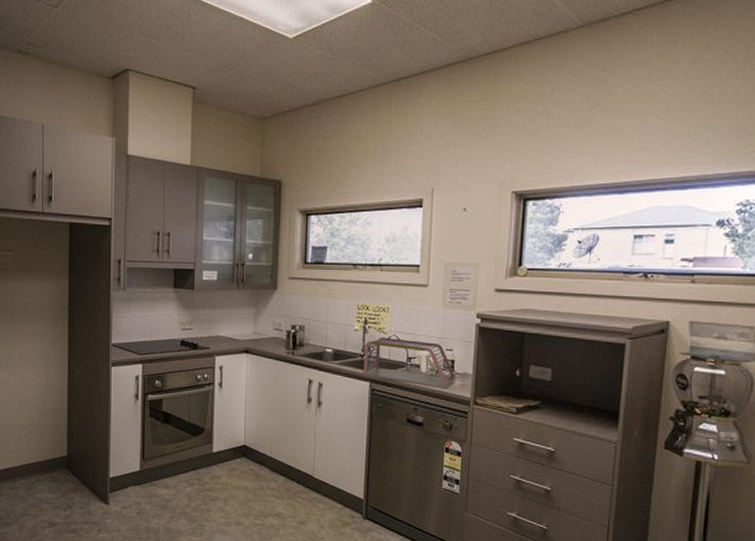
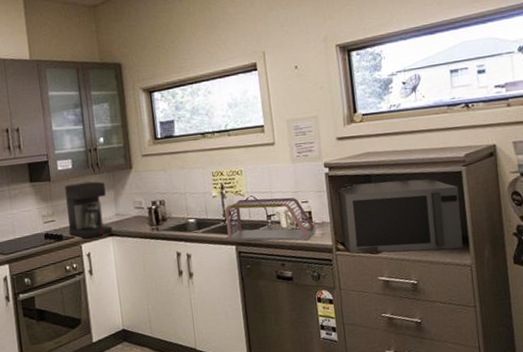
coffee maker: none [205,295,248,352] -> present [64,181,113,239]
microwave: none [476,338,619,424] -> present [337,178,463,254]

